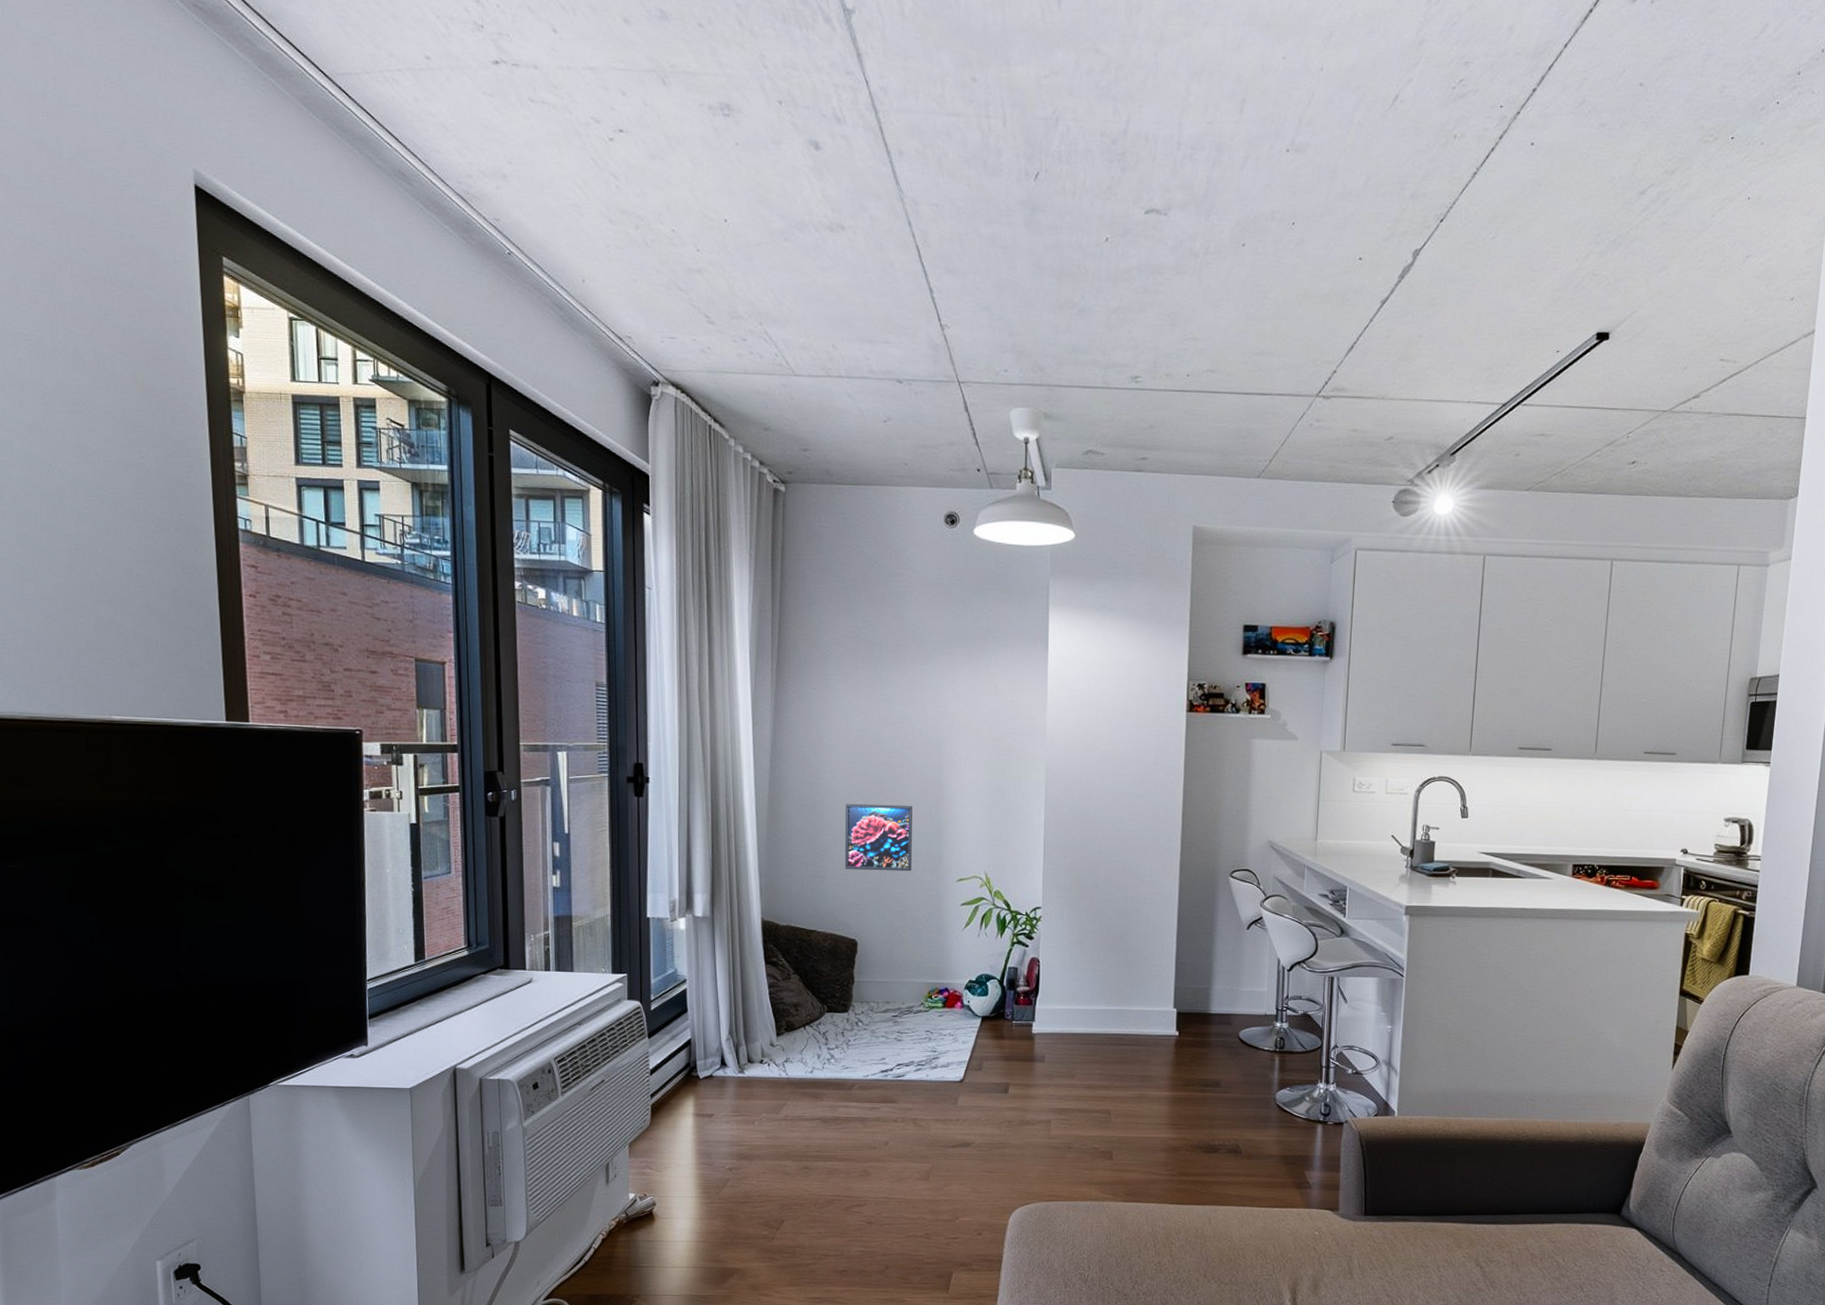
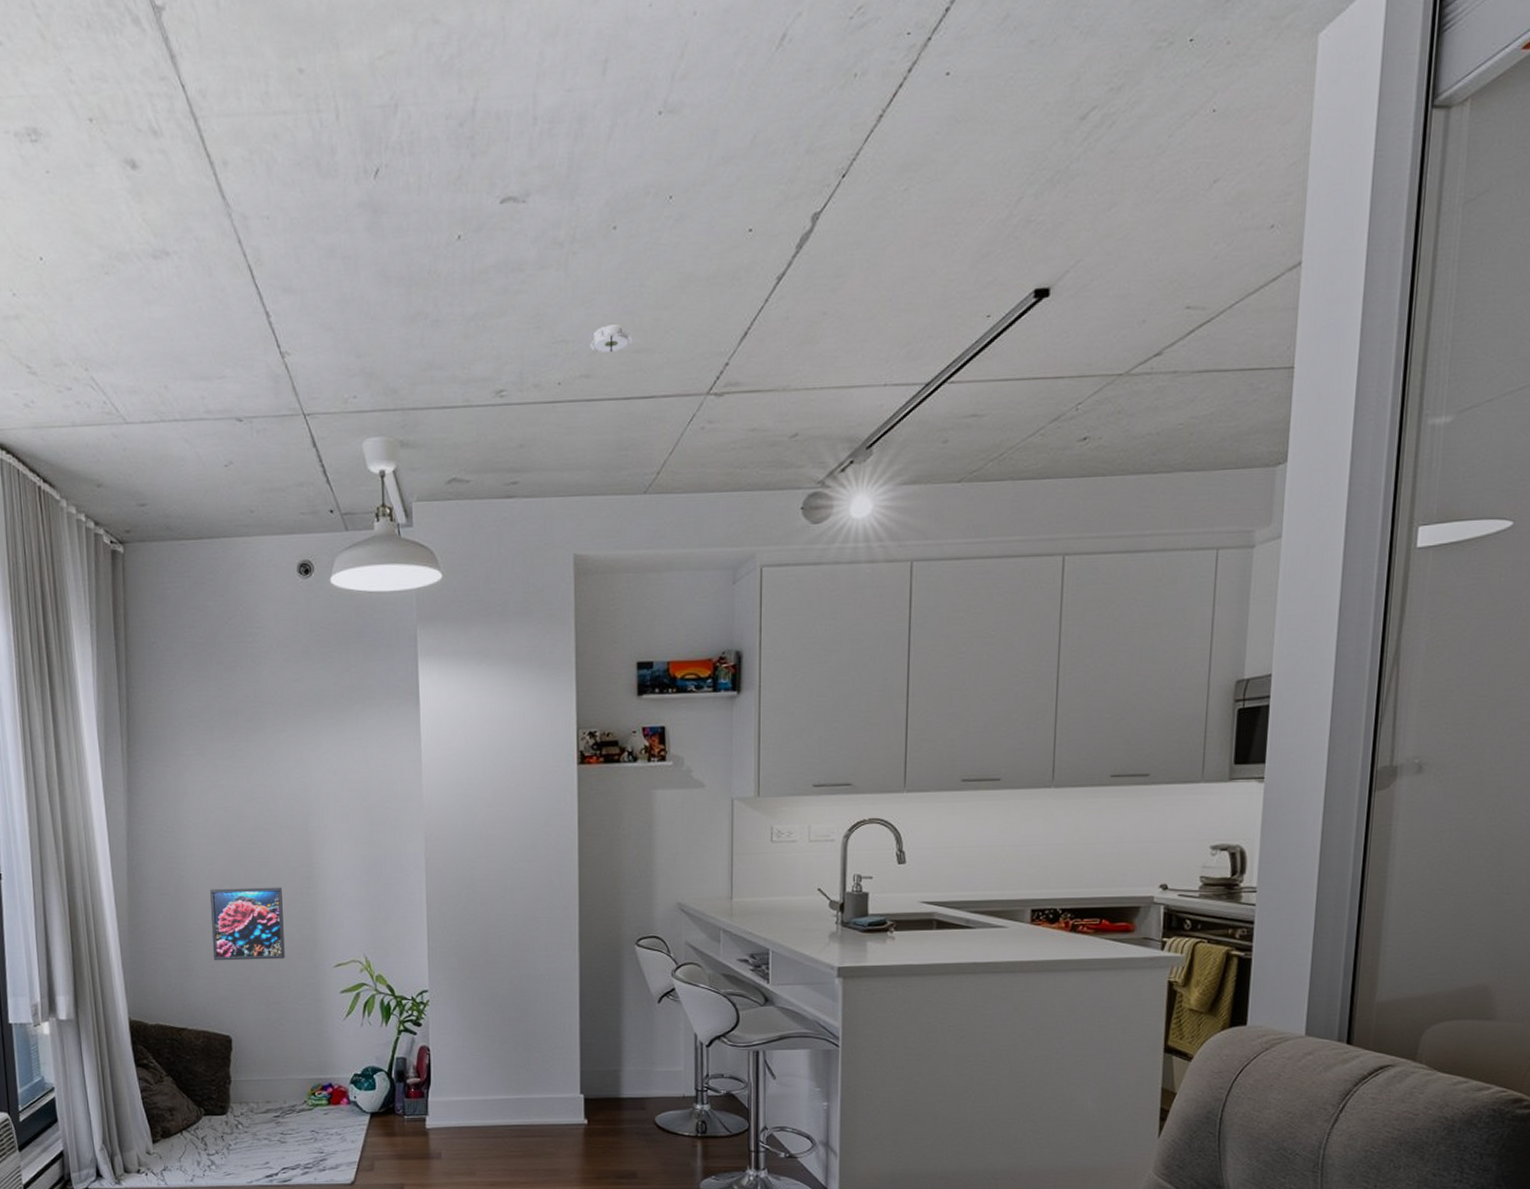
smoke detector: none [1215,328,1255,354] -> present [588,324,633,356]

